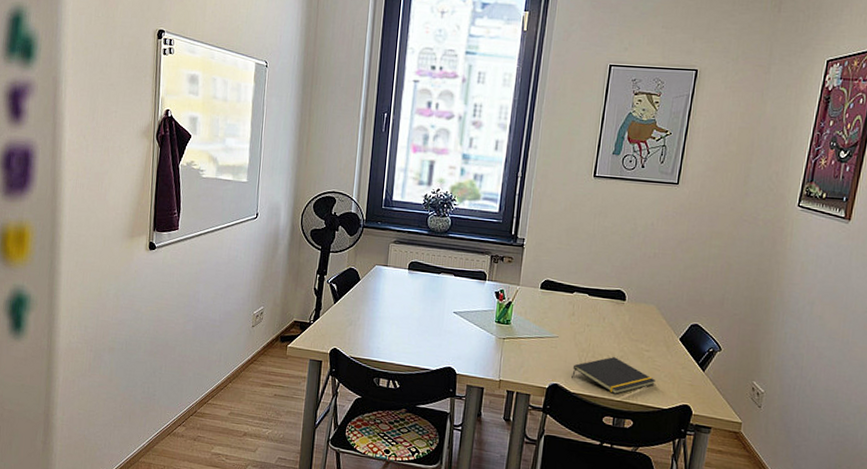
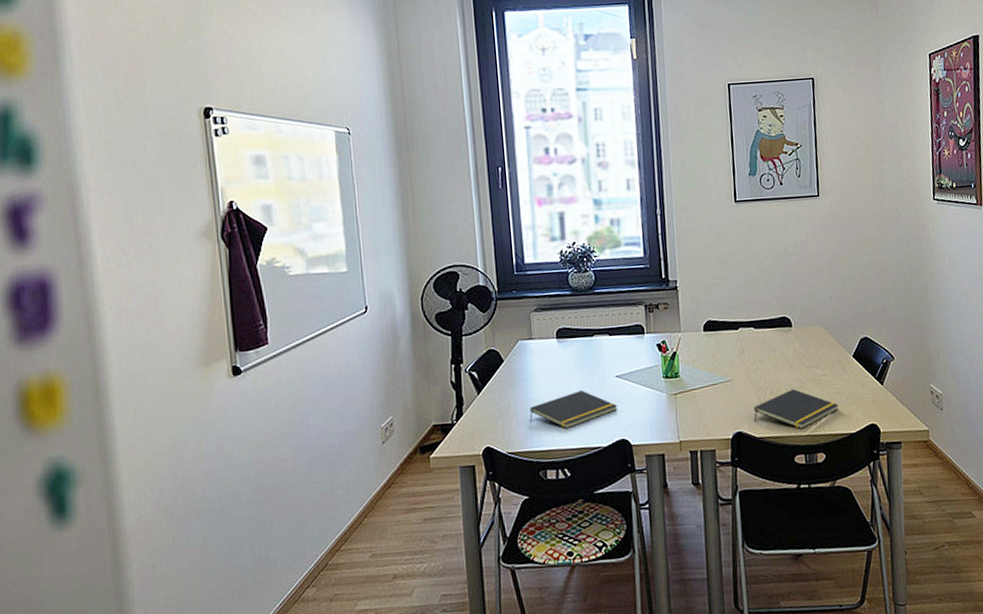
notepad: none [373,318,451,348] -> present [529,390,618,429]

